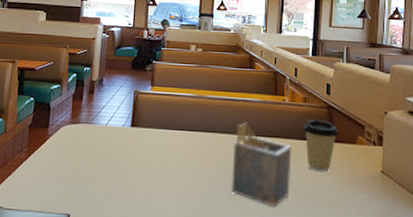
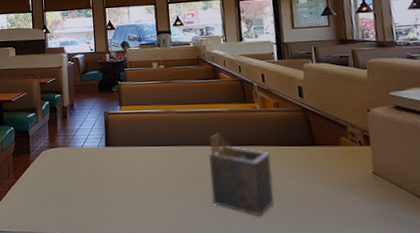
coffee cup: present [303,120,339,173] -> none [279,124,319,178]

